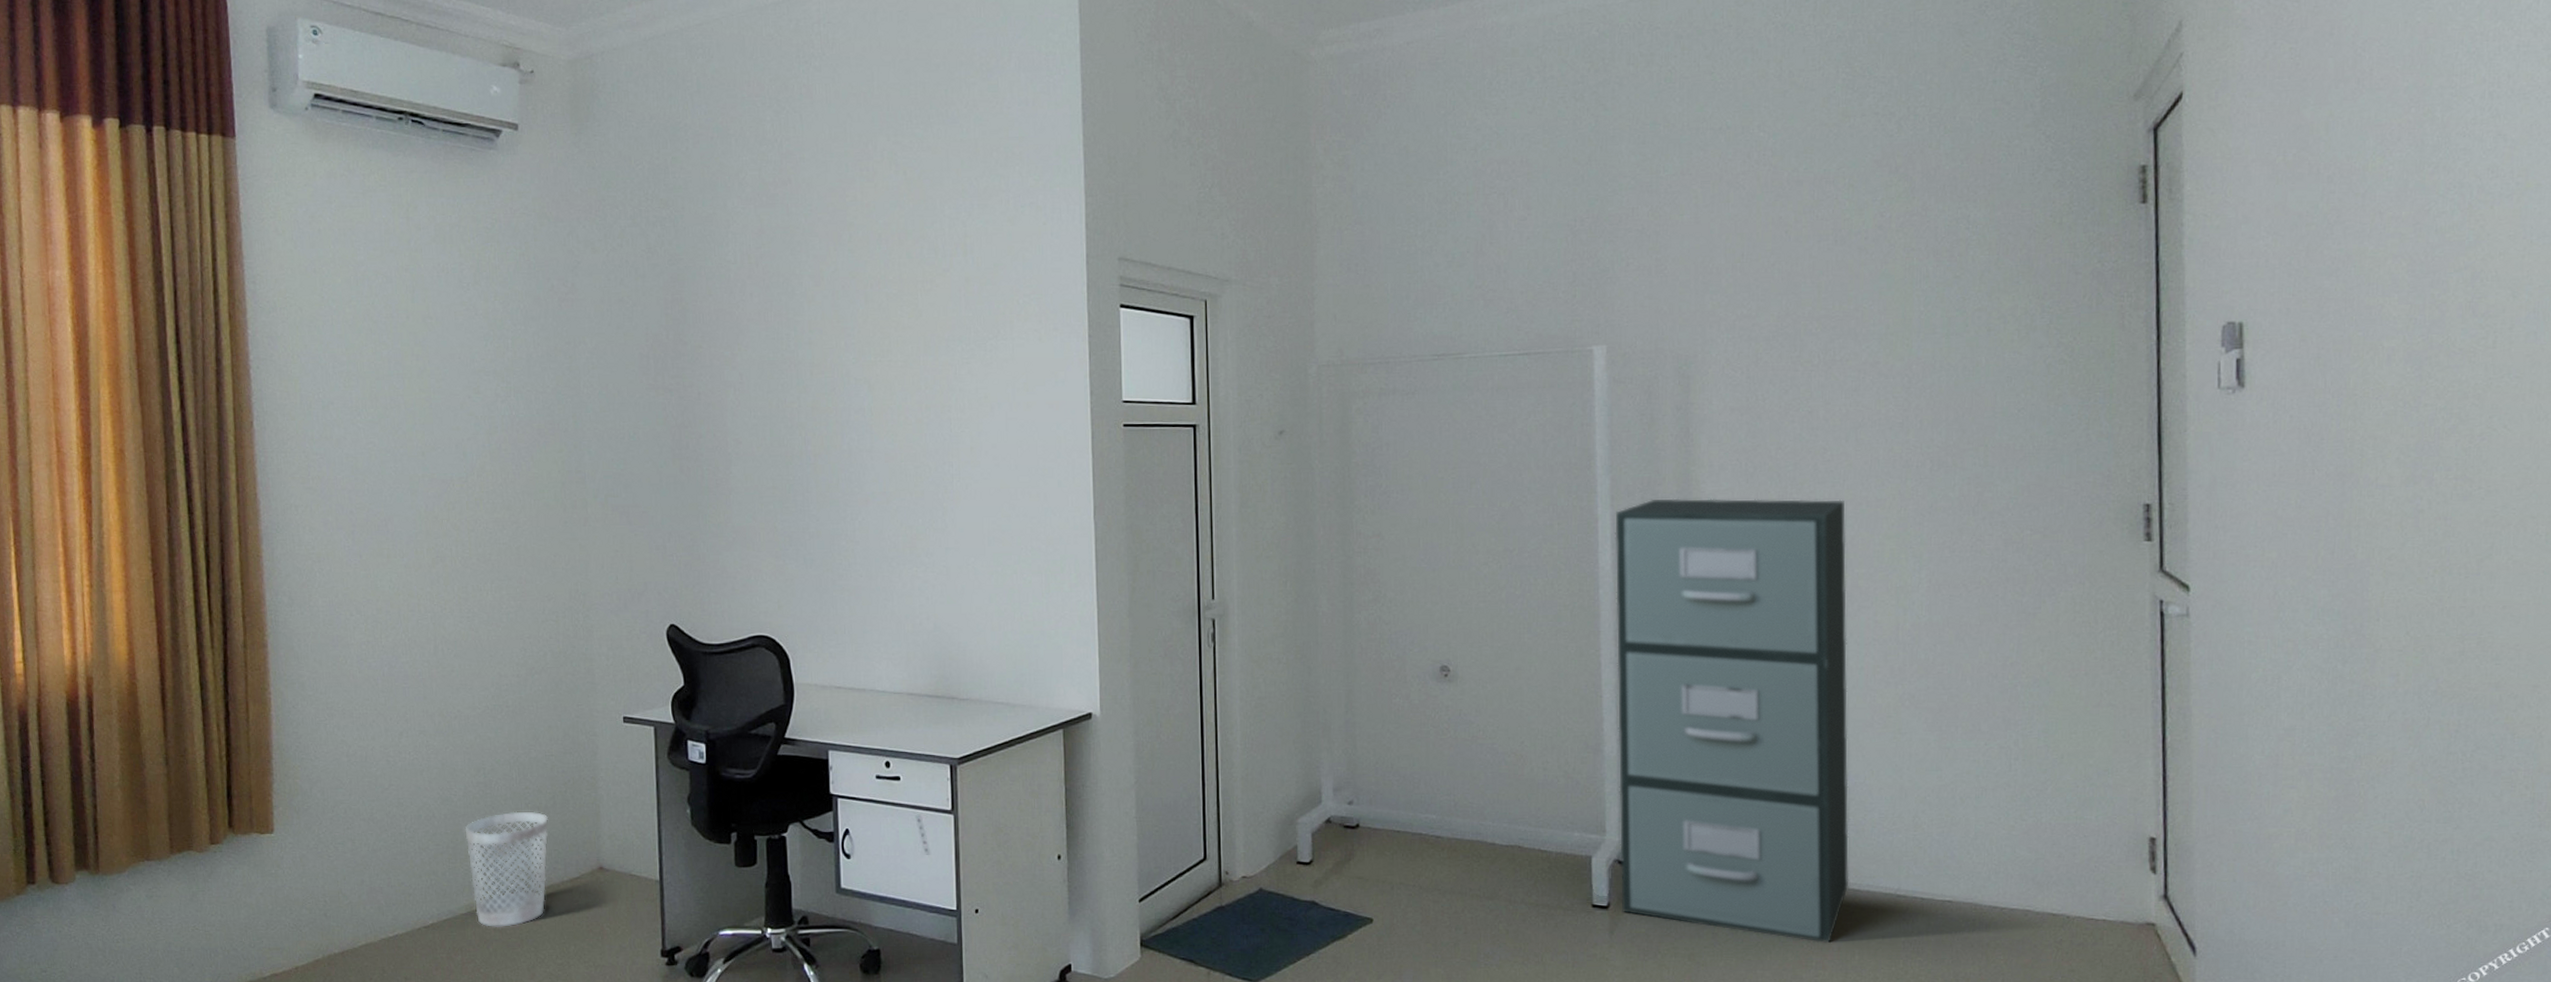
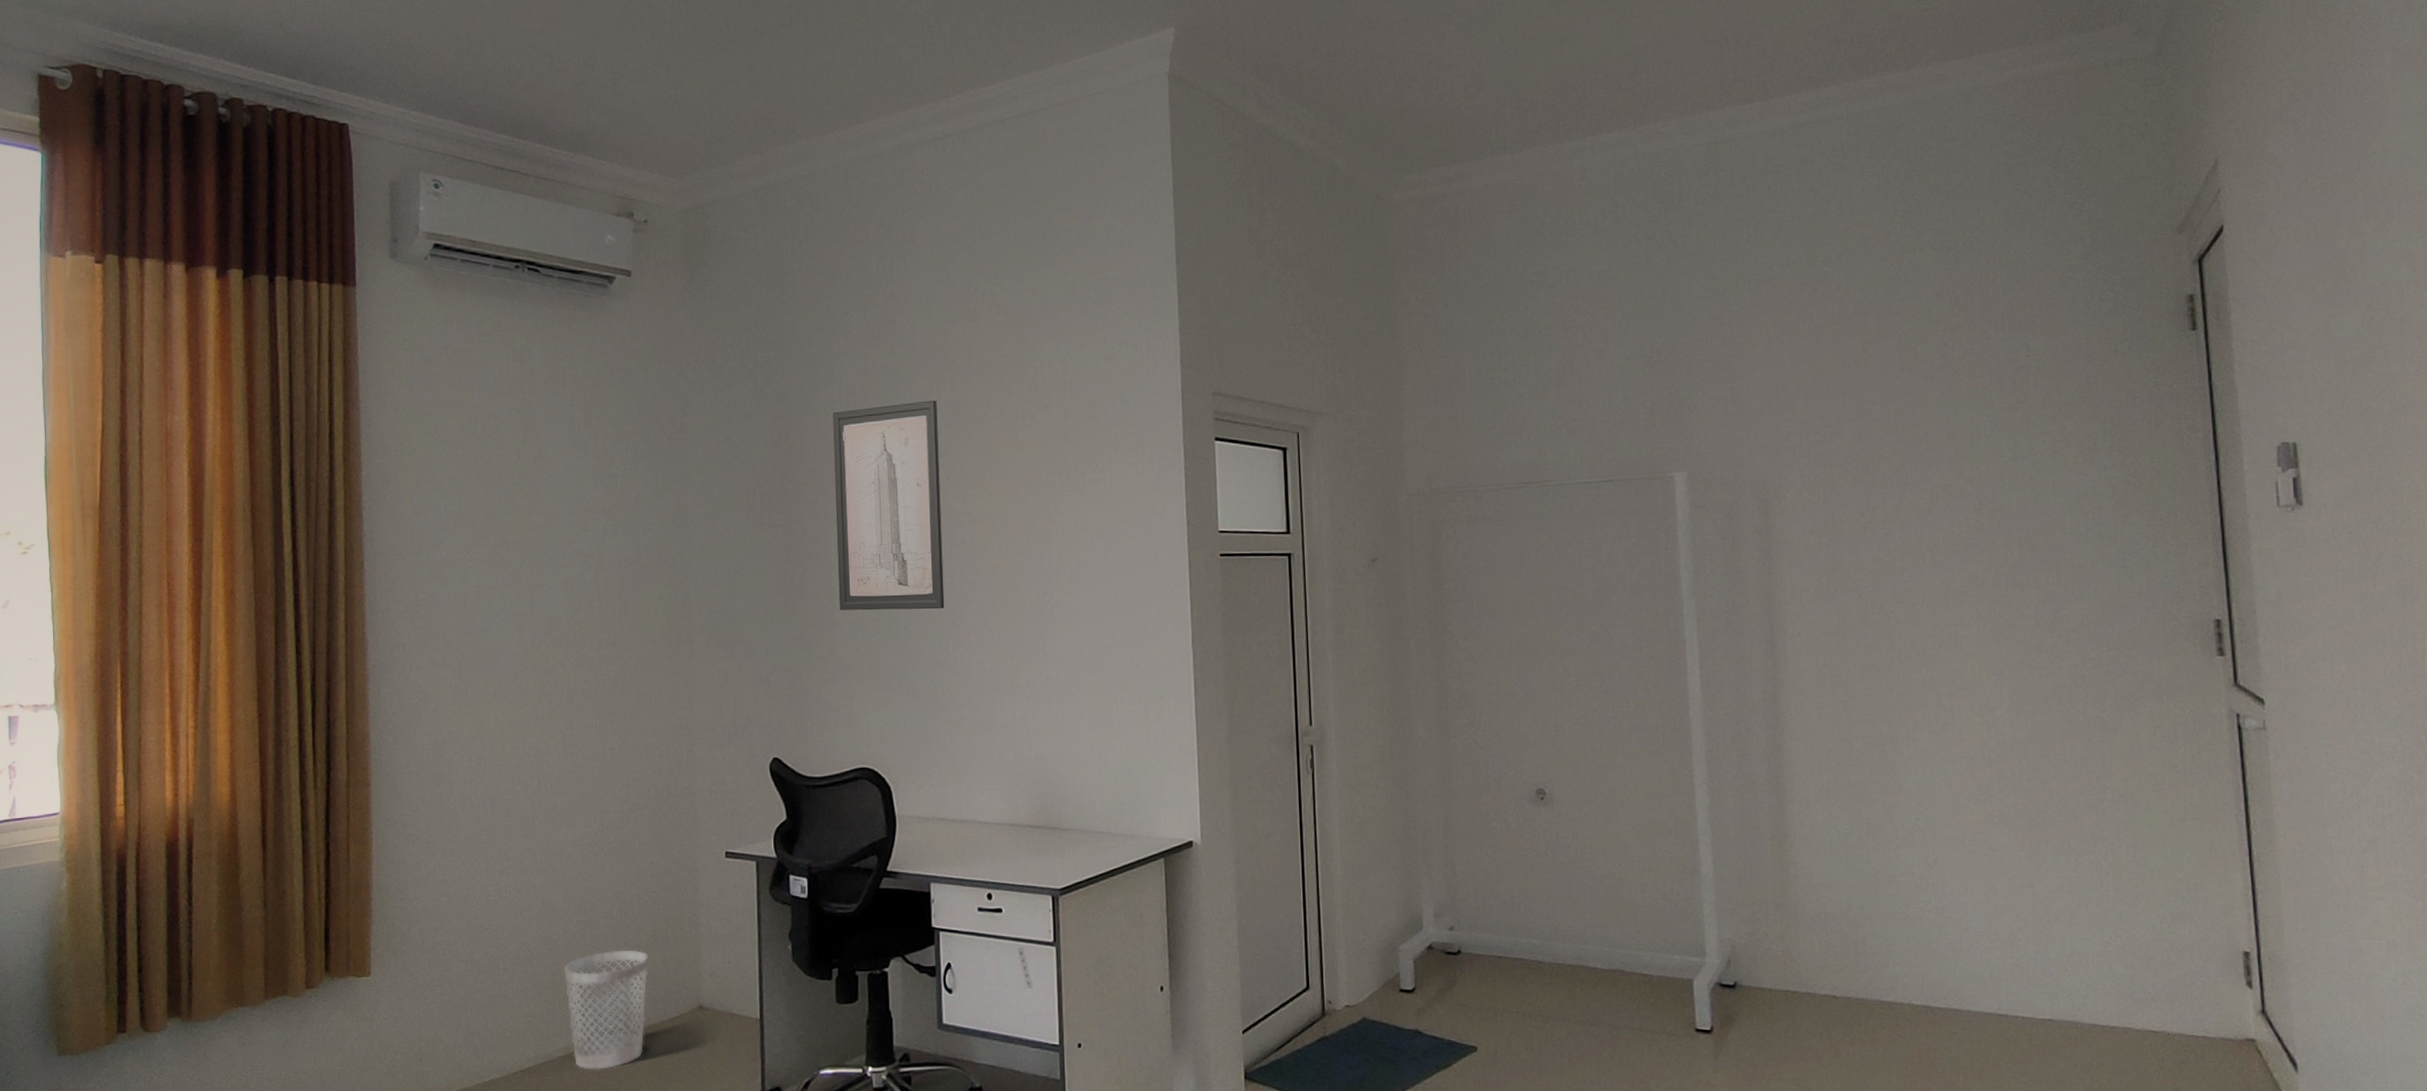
wall art: none [727,262,843,478] -> present [833,400,945,611]
filing cabinet: present [1615,498,1849,944] -> none [1702,619,1950,1065]

